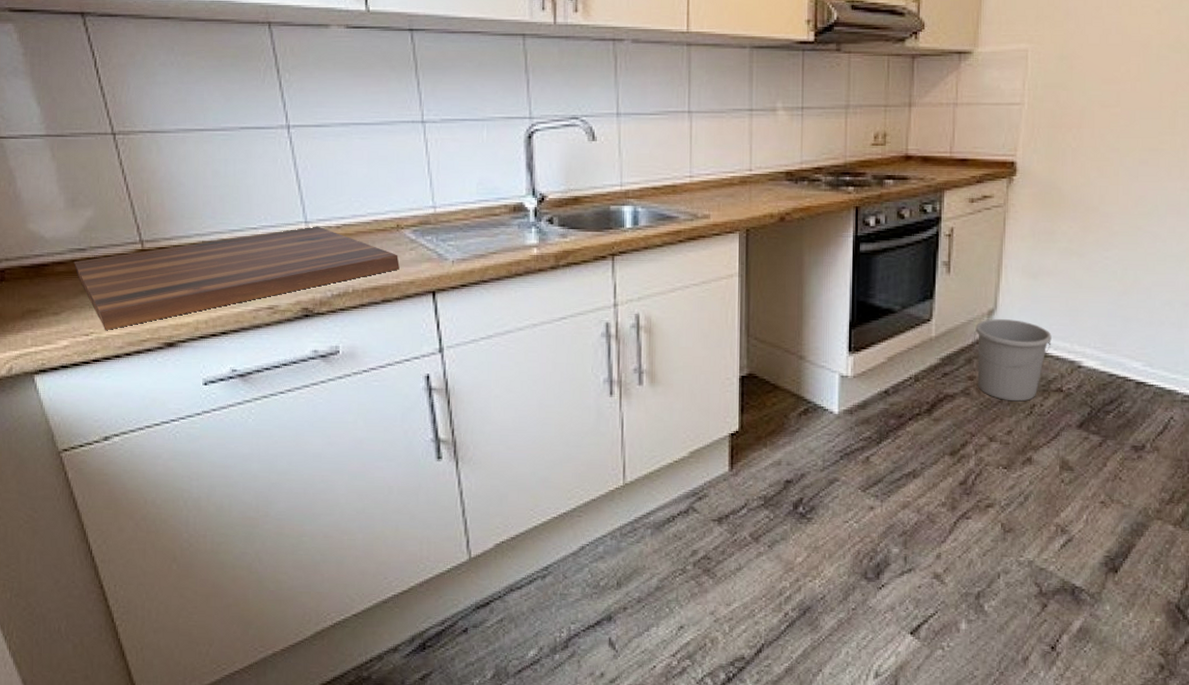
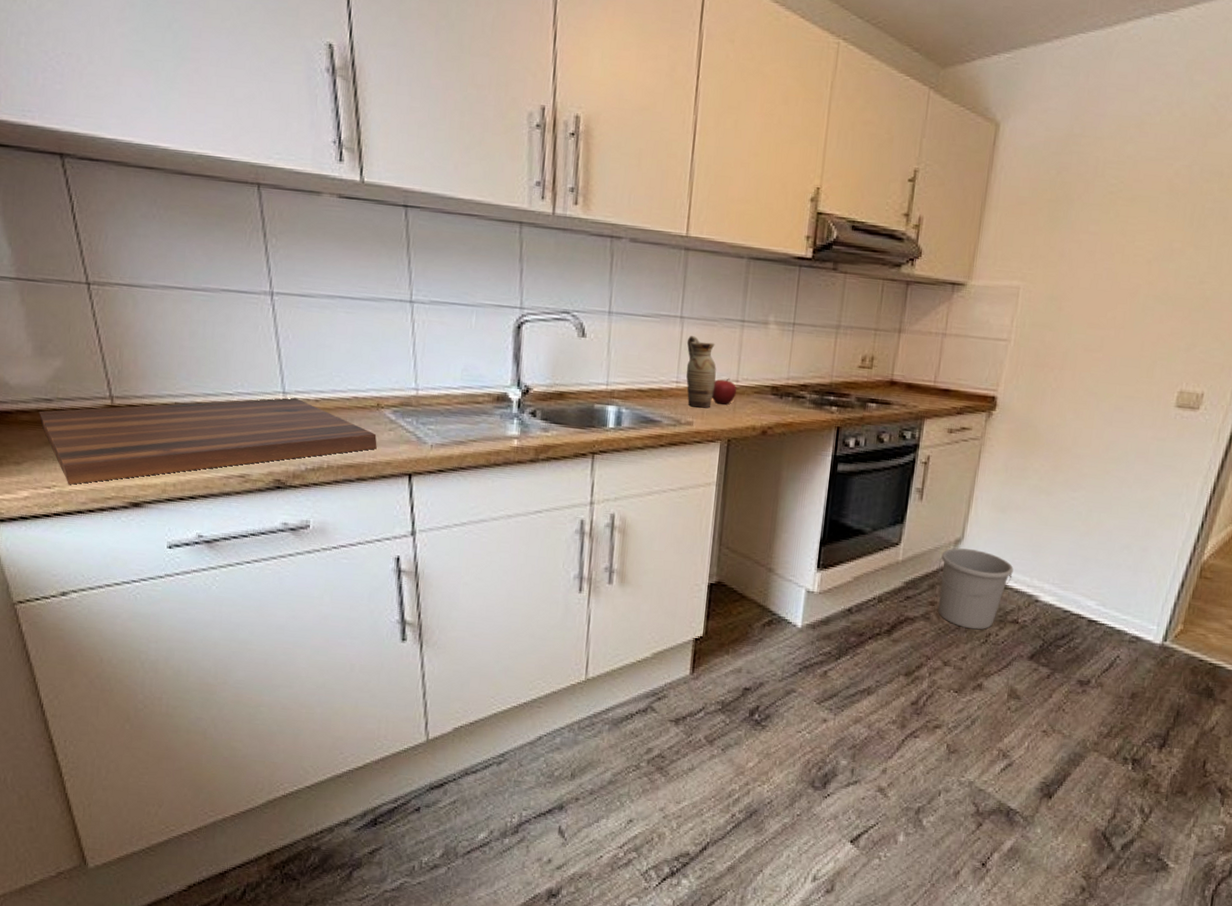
ceramic jug: none [696,129,729,201] -> present [686,336,717,409]
fruit: none [727,168,751,194] -> present [712,378,737,405]

